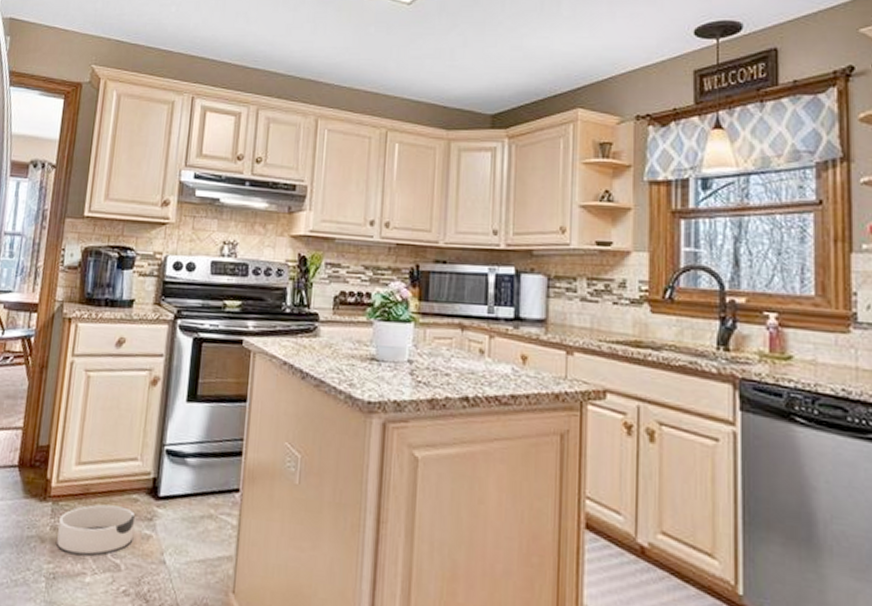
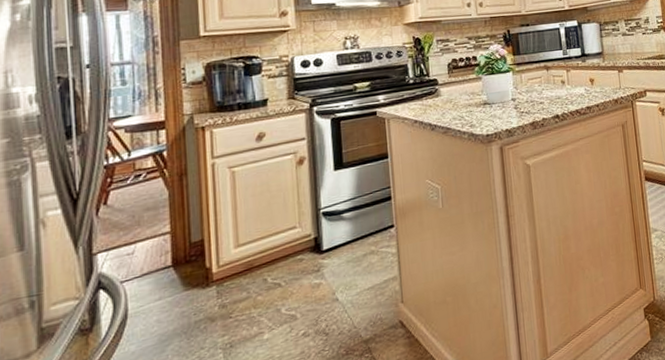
pet bowl: present [57,504,135,556] -> none [227,268,304,323]

